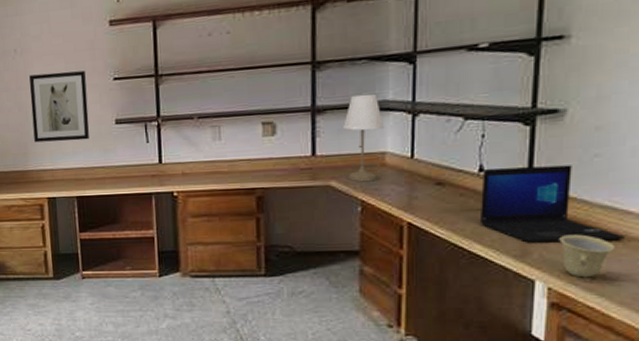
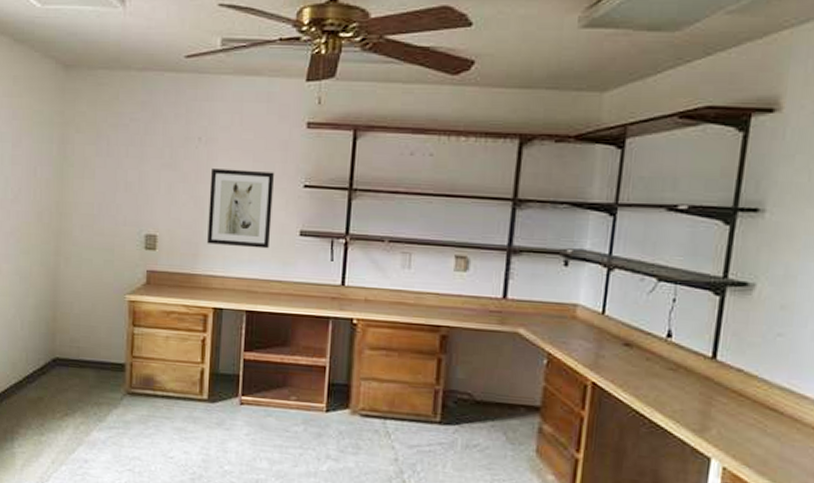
desk lamp: present [343,93,383,182] -> none [537,239,578,334]
laptop: present [479,165,627,243] -> none [662,335,801,424]
cup: present [559,234,616,278] -> none [737,413,791,461]

